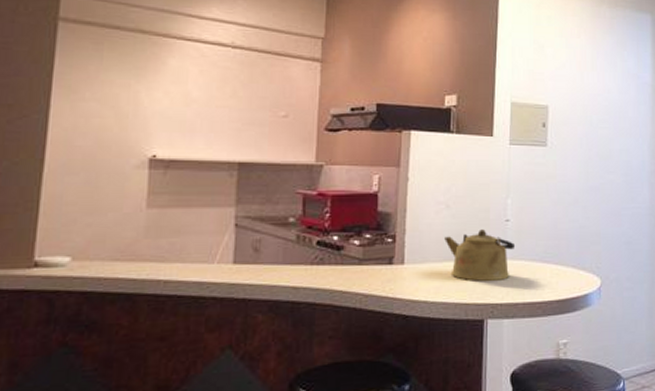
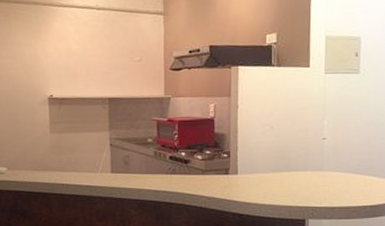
kettle: present [444,229,516,281] -> none [270,146,332,189]

